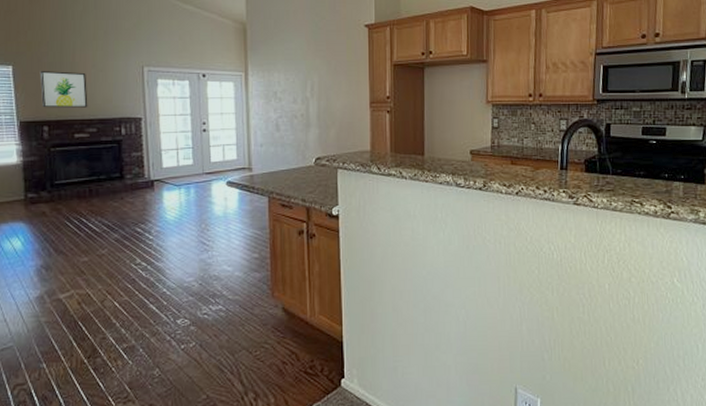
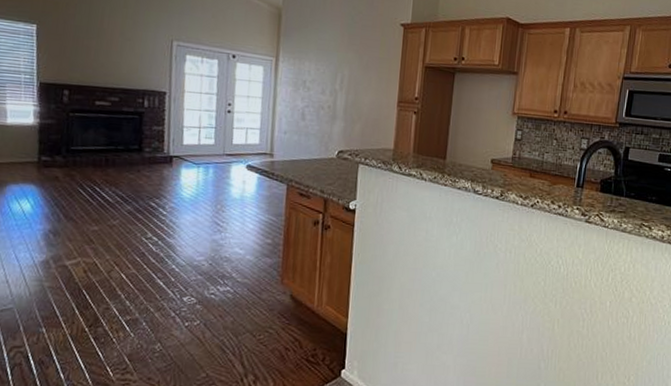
wall art: present [40,71,88,108] -> none [64,33,113,76]

